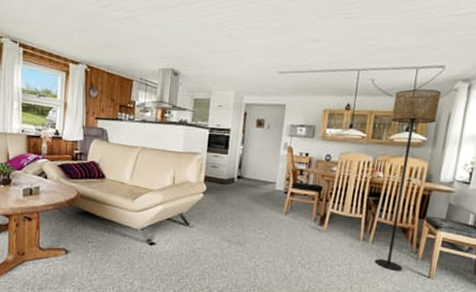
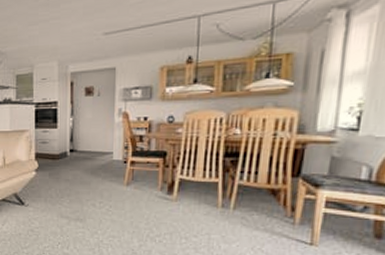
floor lamp: present [374,88,441,271] -> none [238,24,309,239]

